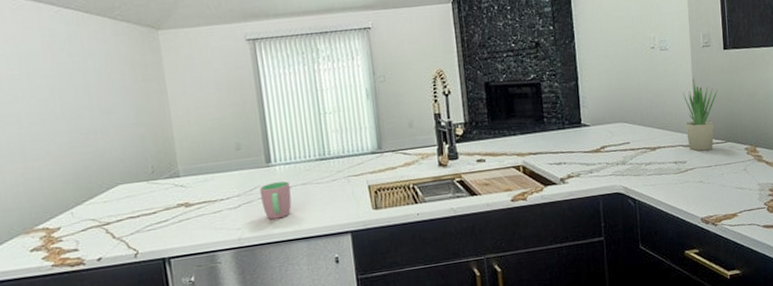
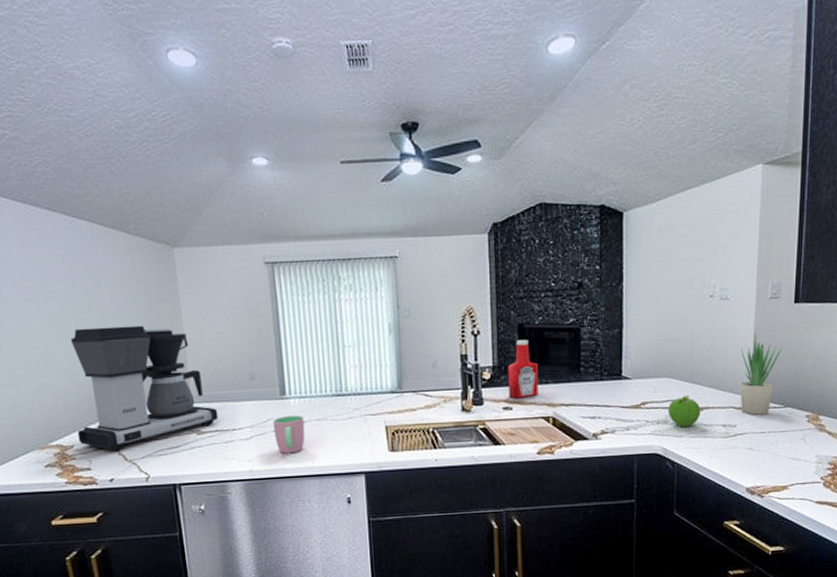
coffee maker: none [56,105,206,230] -> present [70,325,219,451]
ketchup bottle: none [478,96,508,151] -> present [508,340,538,399]
fruit: none [625,137,654,167] -> present [668,395,701,427]

